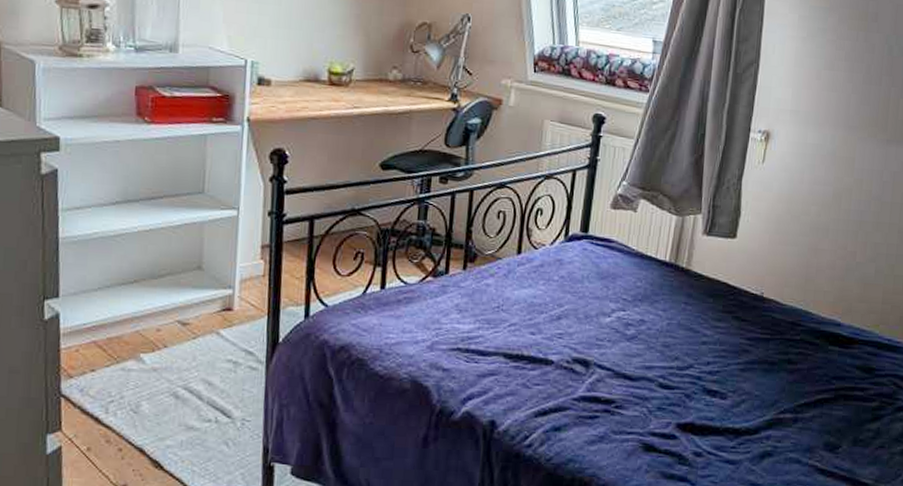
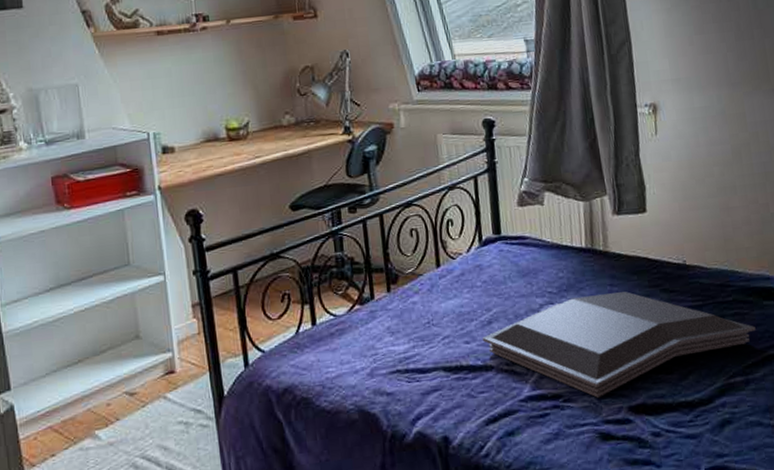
serving tray: none [548,309,816,410] -> present [482,291,756,398]

